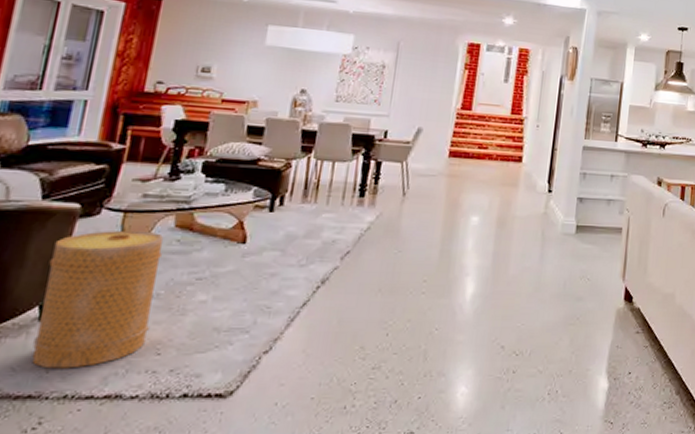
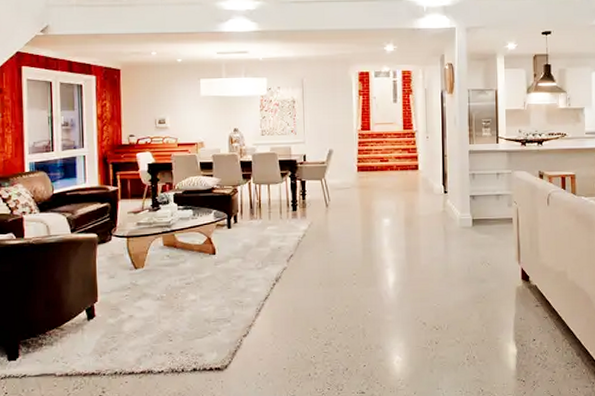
basket: present [32,230,164,369] -> none [85,250,161,354]

